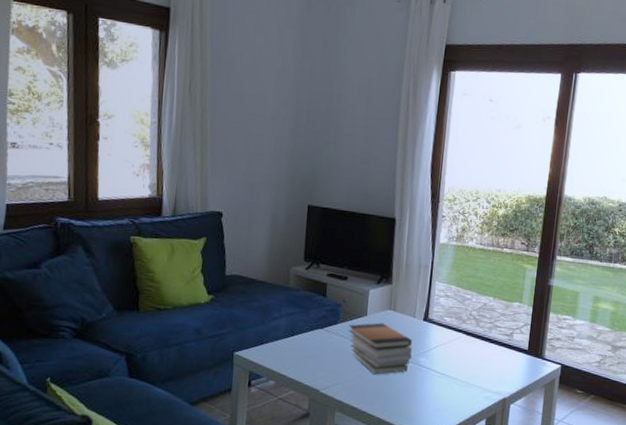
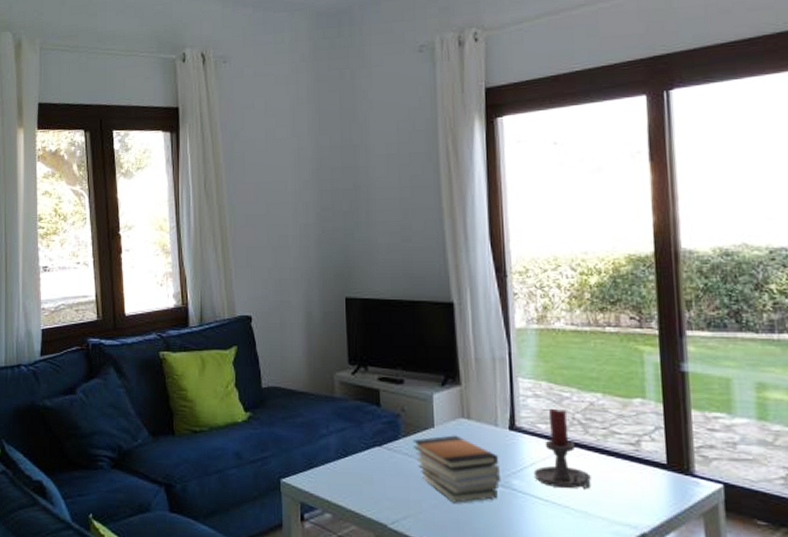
candle holder: none [436,306,476,367] -> present [533,408,591,490]

